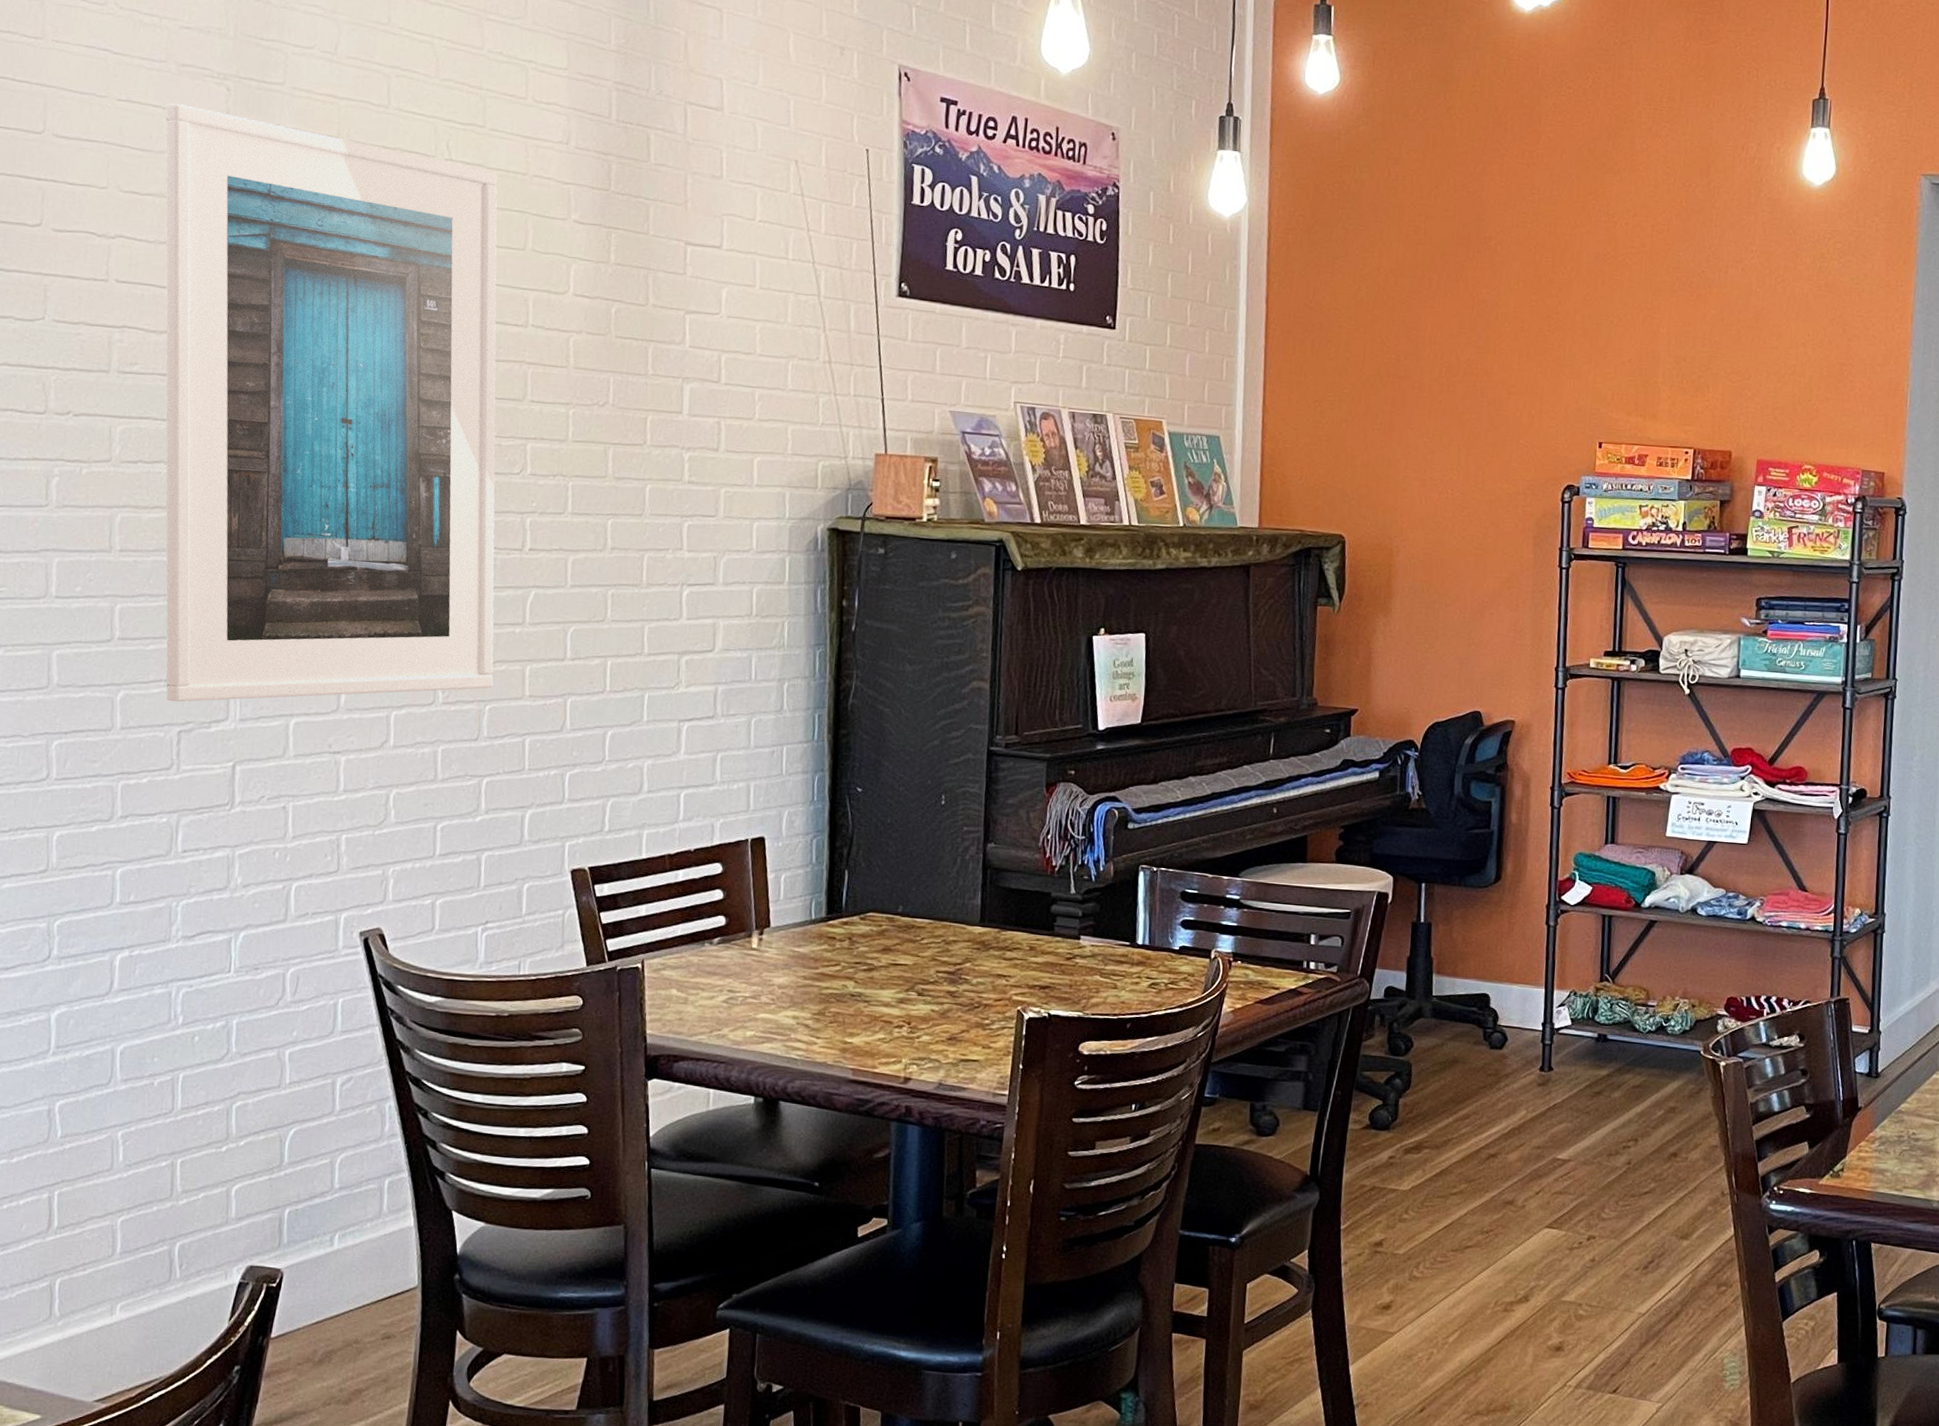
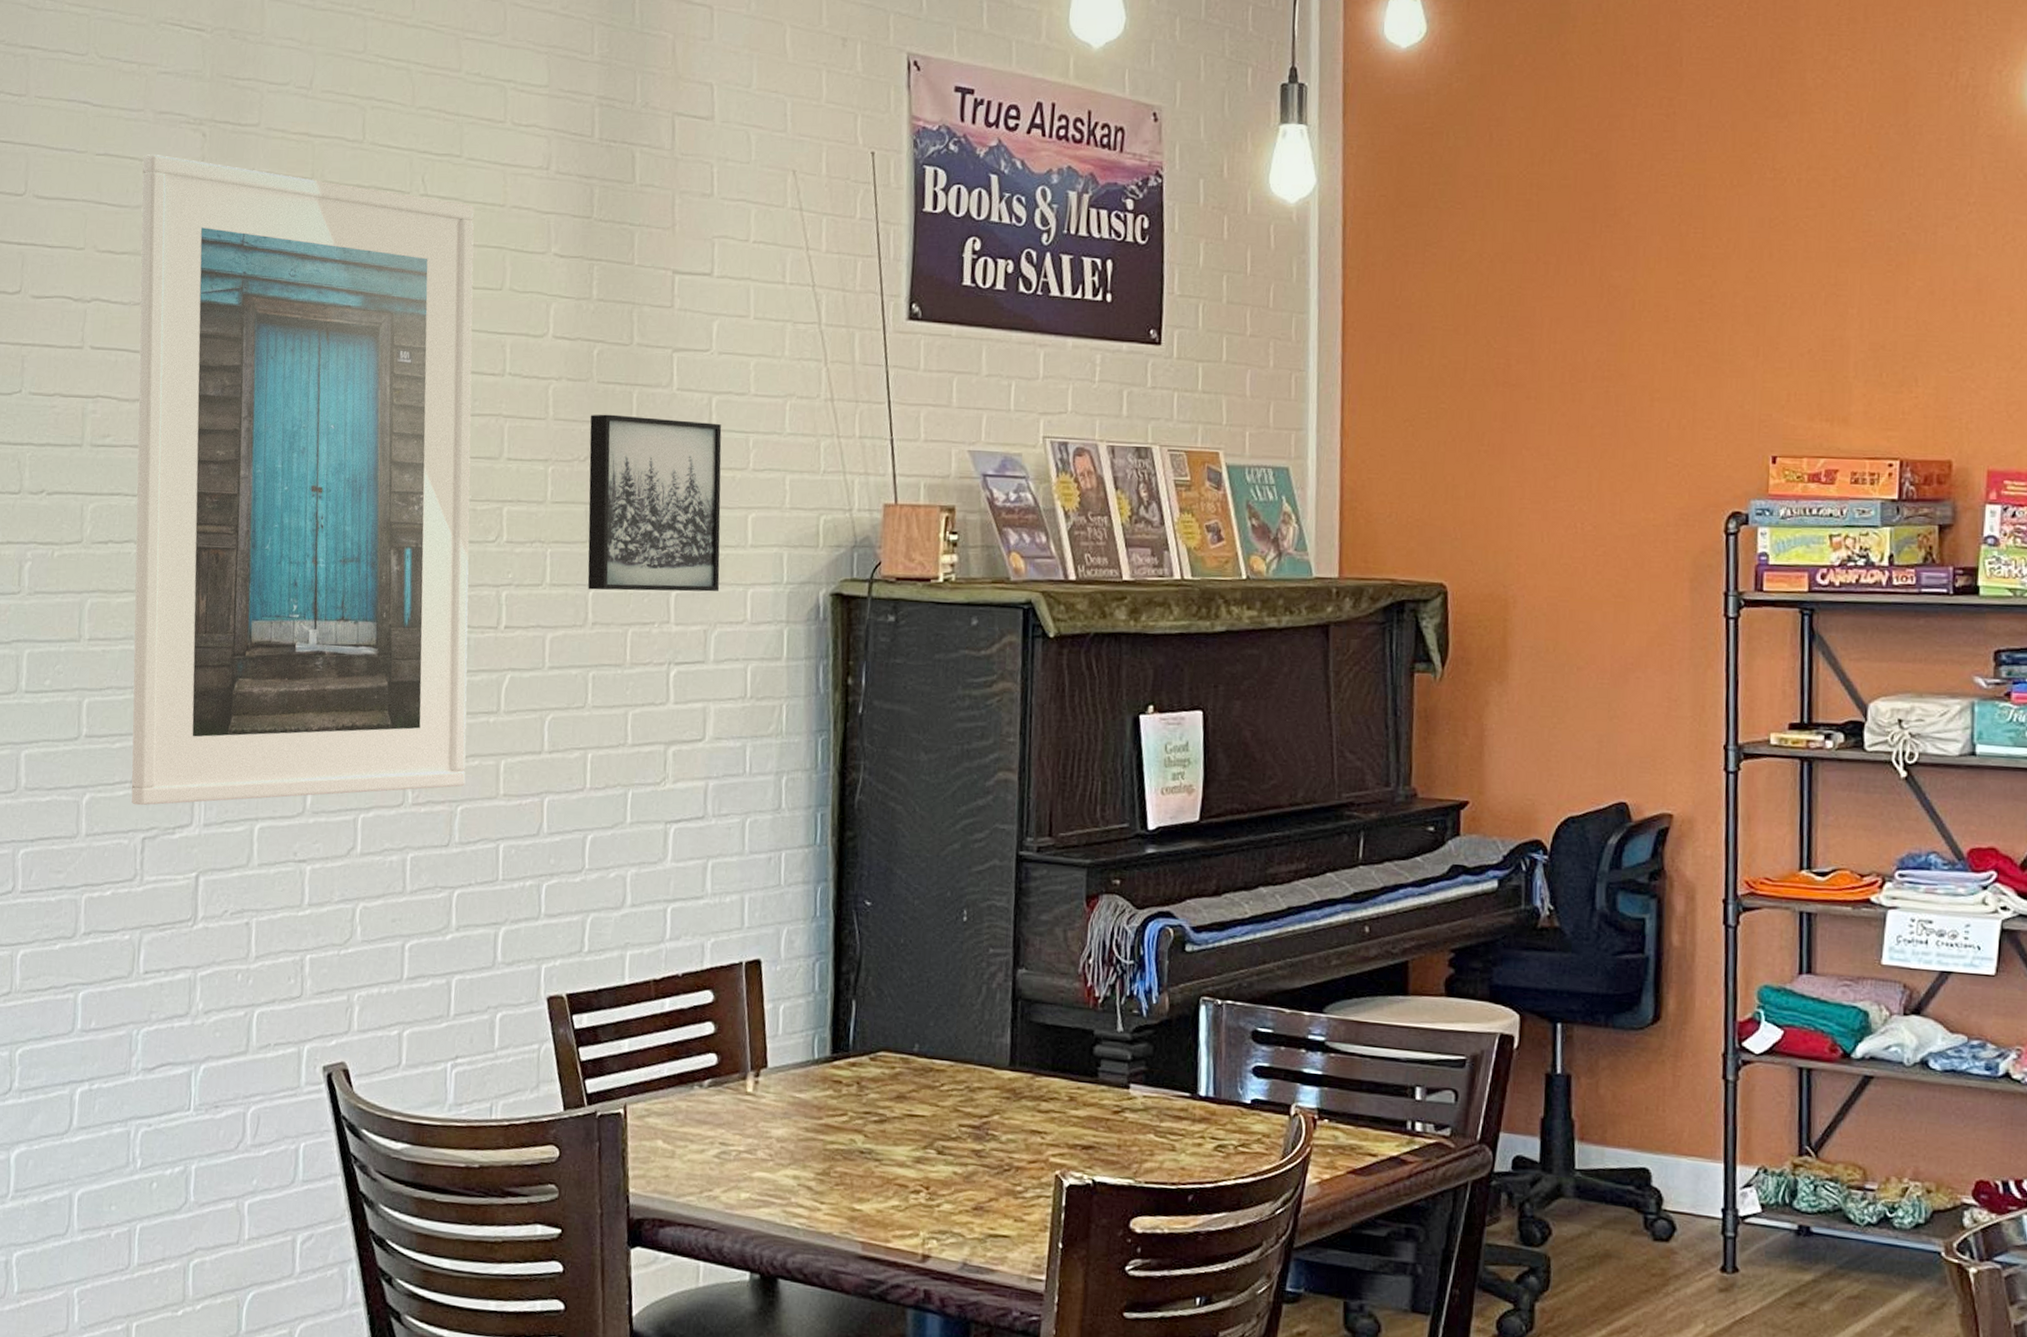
wall art: none [607,365,730,524] -> present [587,414,722,592]

